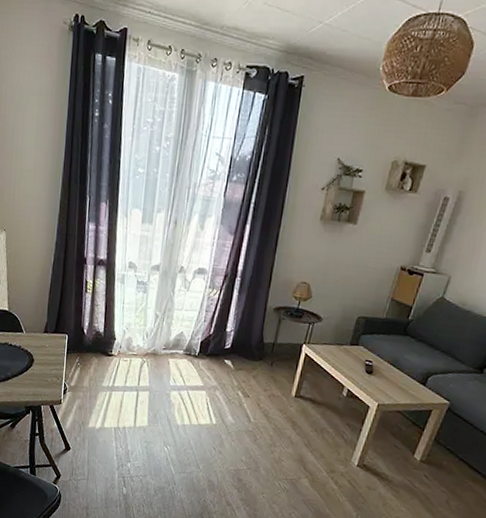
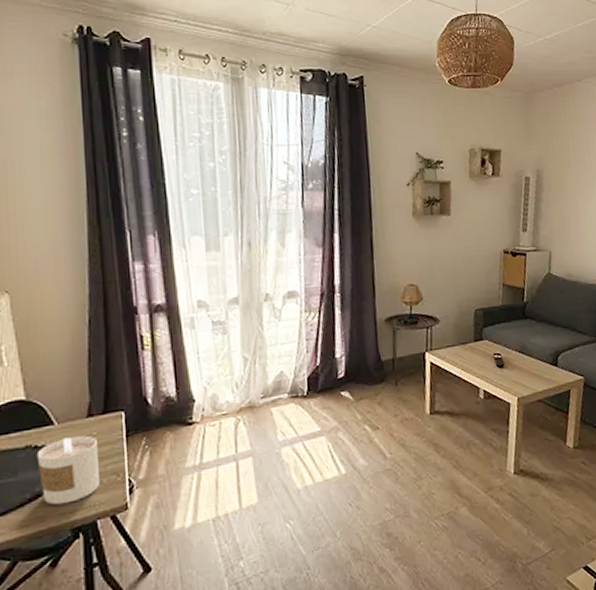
candle: none [10,343,48,389] -> present [36,435,99,505]

